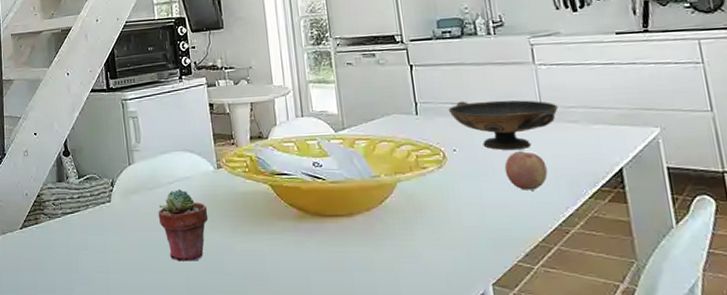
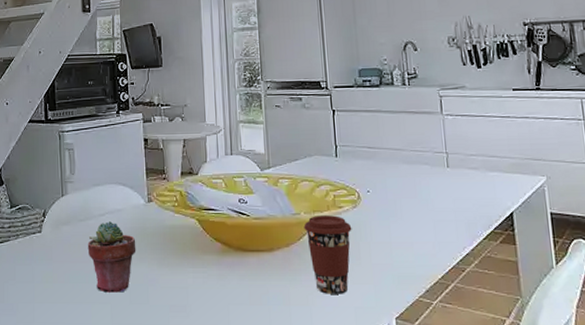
coffee cup: none [385,177,439,260] -> present [304,215,352,294]
decorative bowl: present [448,100,558,150] -> none [364,146,461,192]
fruit: present [504,150,548,190] -> none [411,193,449,231]

